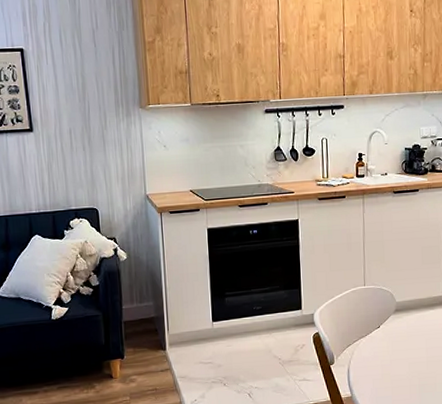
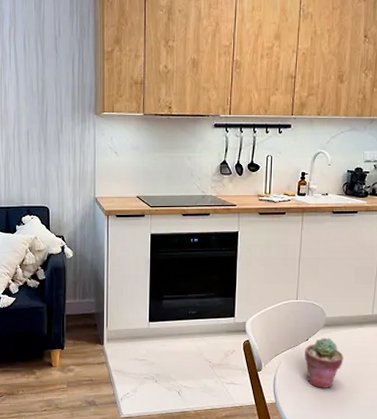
potted succulent: none [377,323,418,378] -> present [305,338,344,389]

